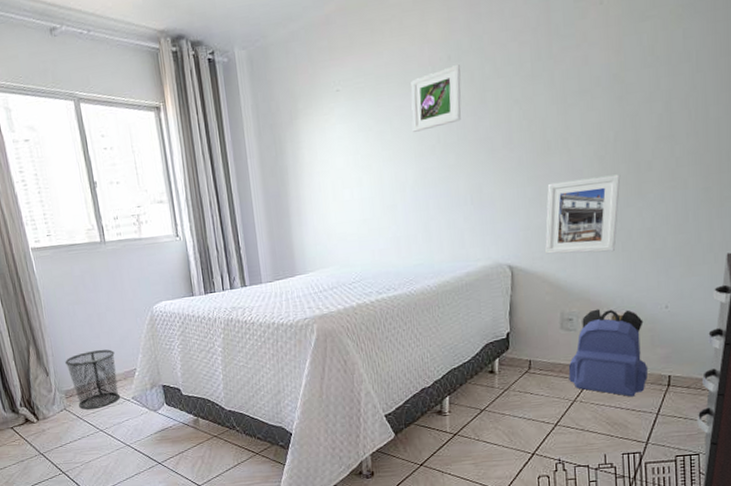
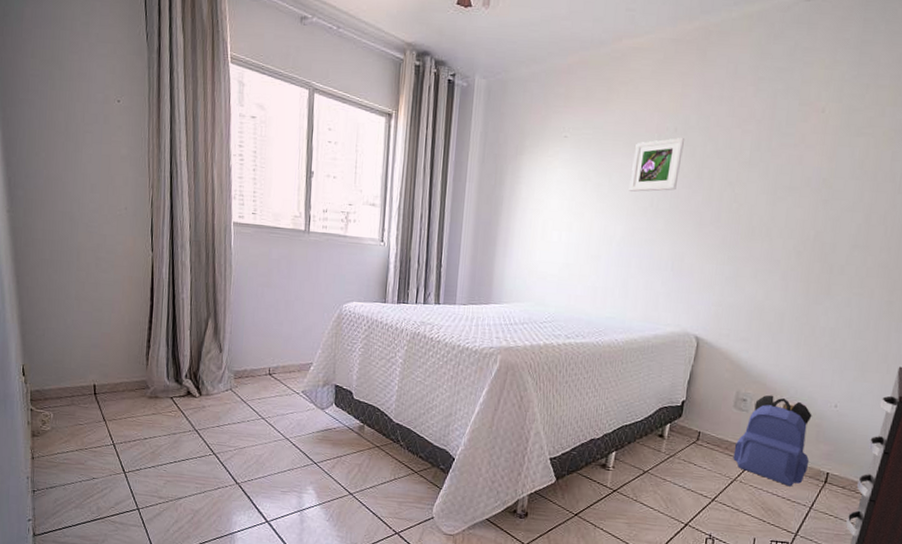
waste bin: present [65,349,120,410] -> none [242,336,294,396]
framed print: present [545,174,621,254] -> none [732,266,814,344]

